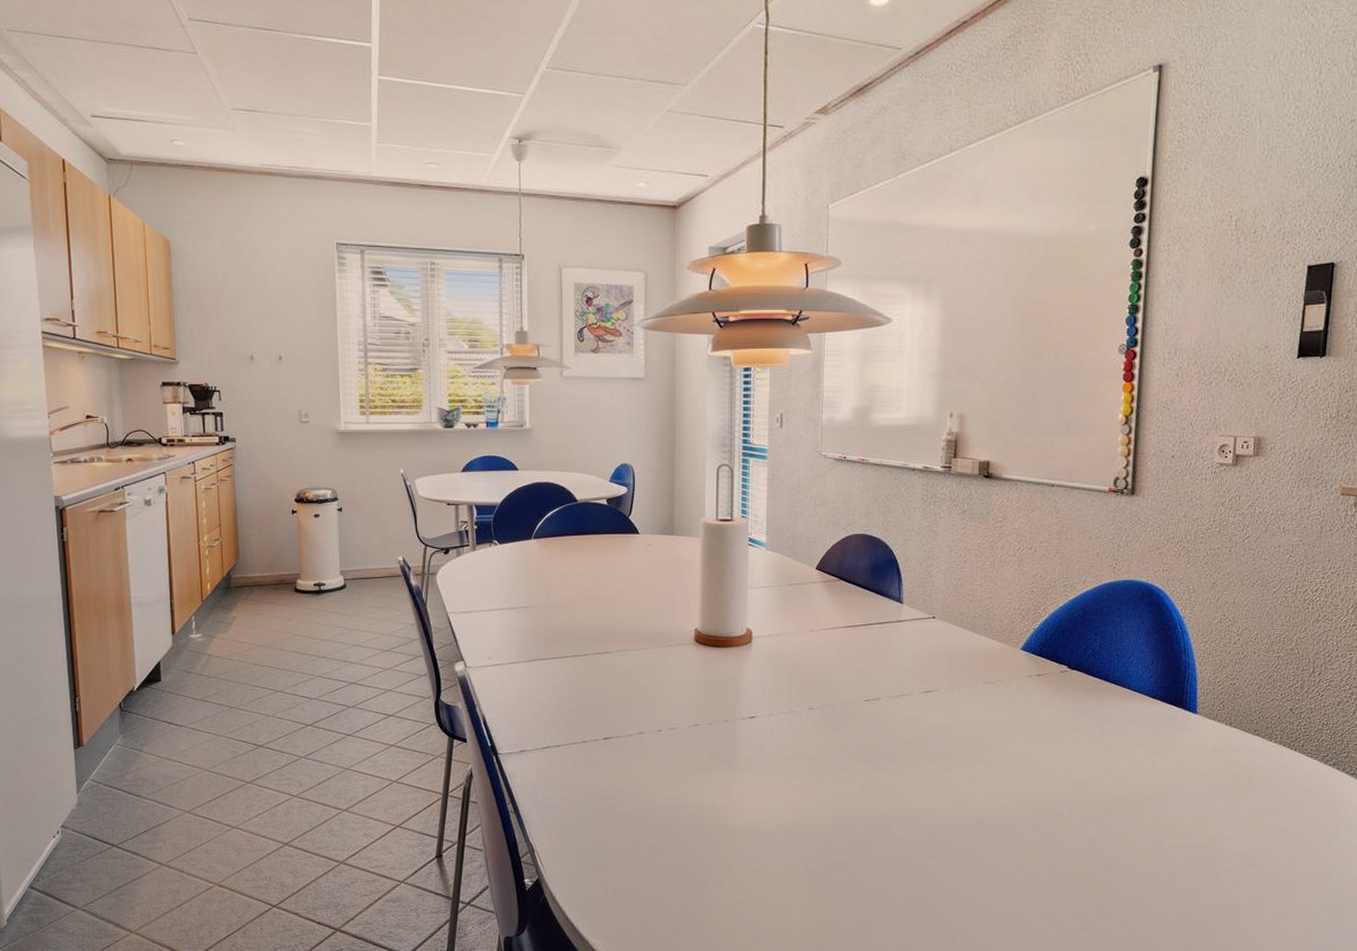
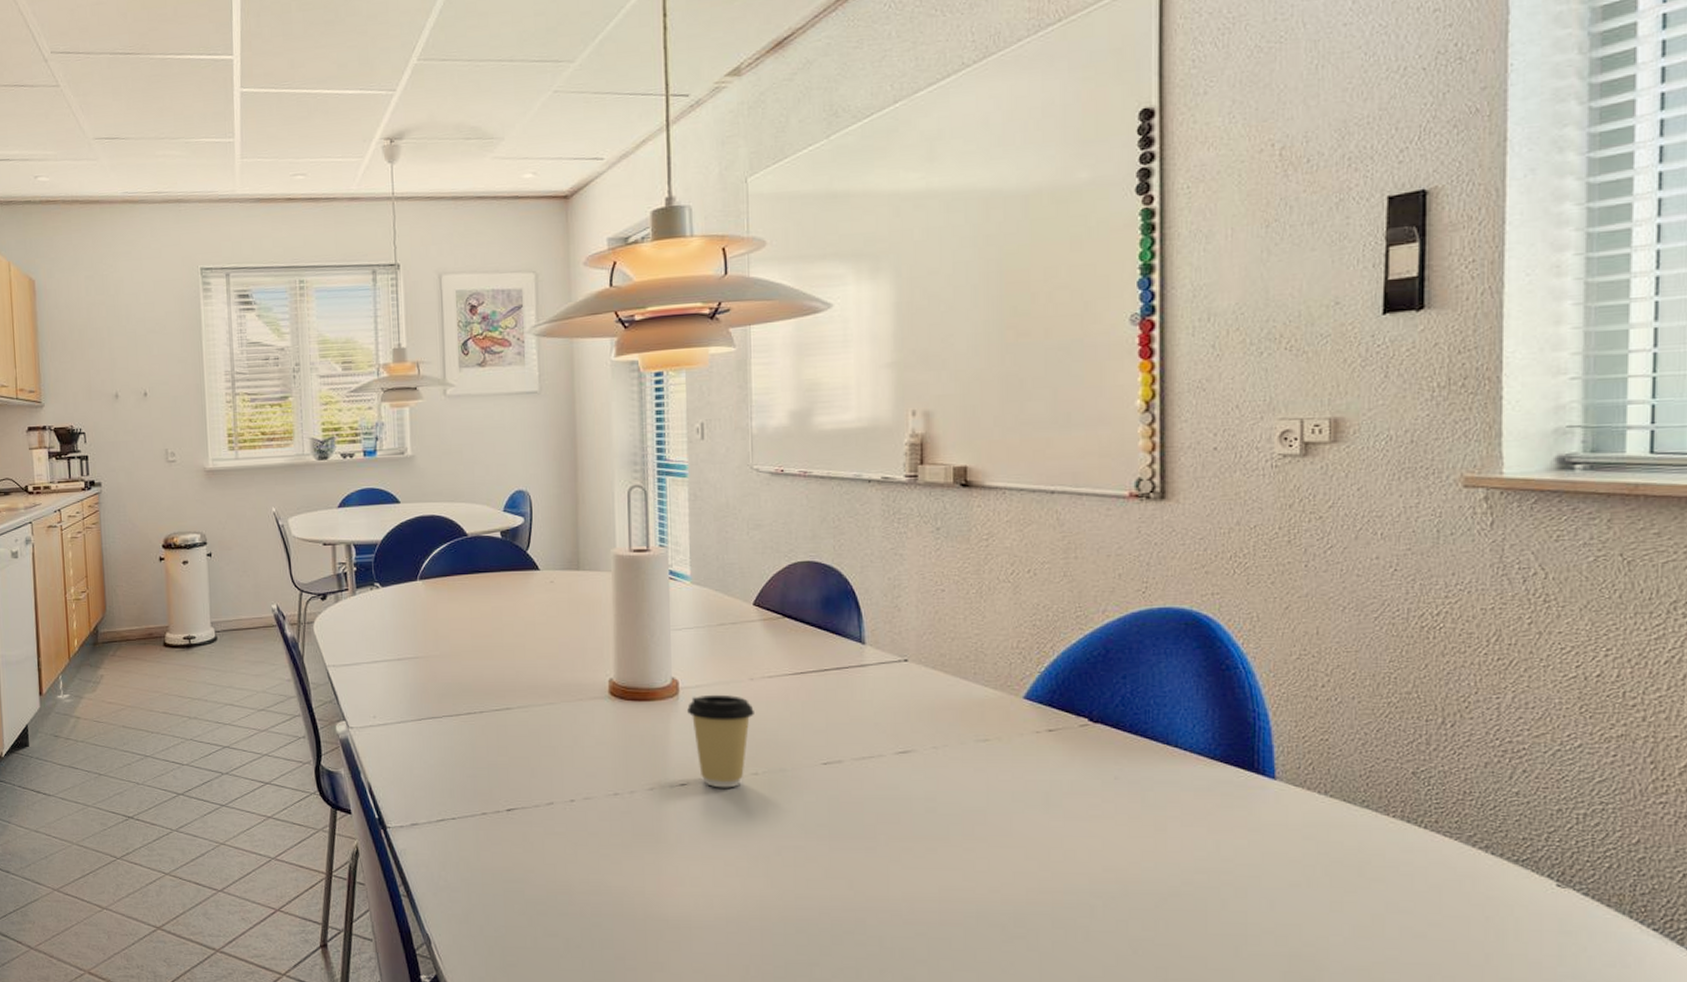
coffee cup: none [758,643,813,720] -> present [687,694,754,788]

